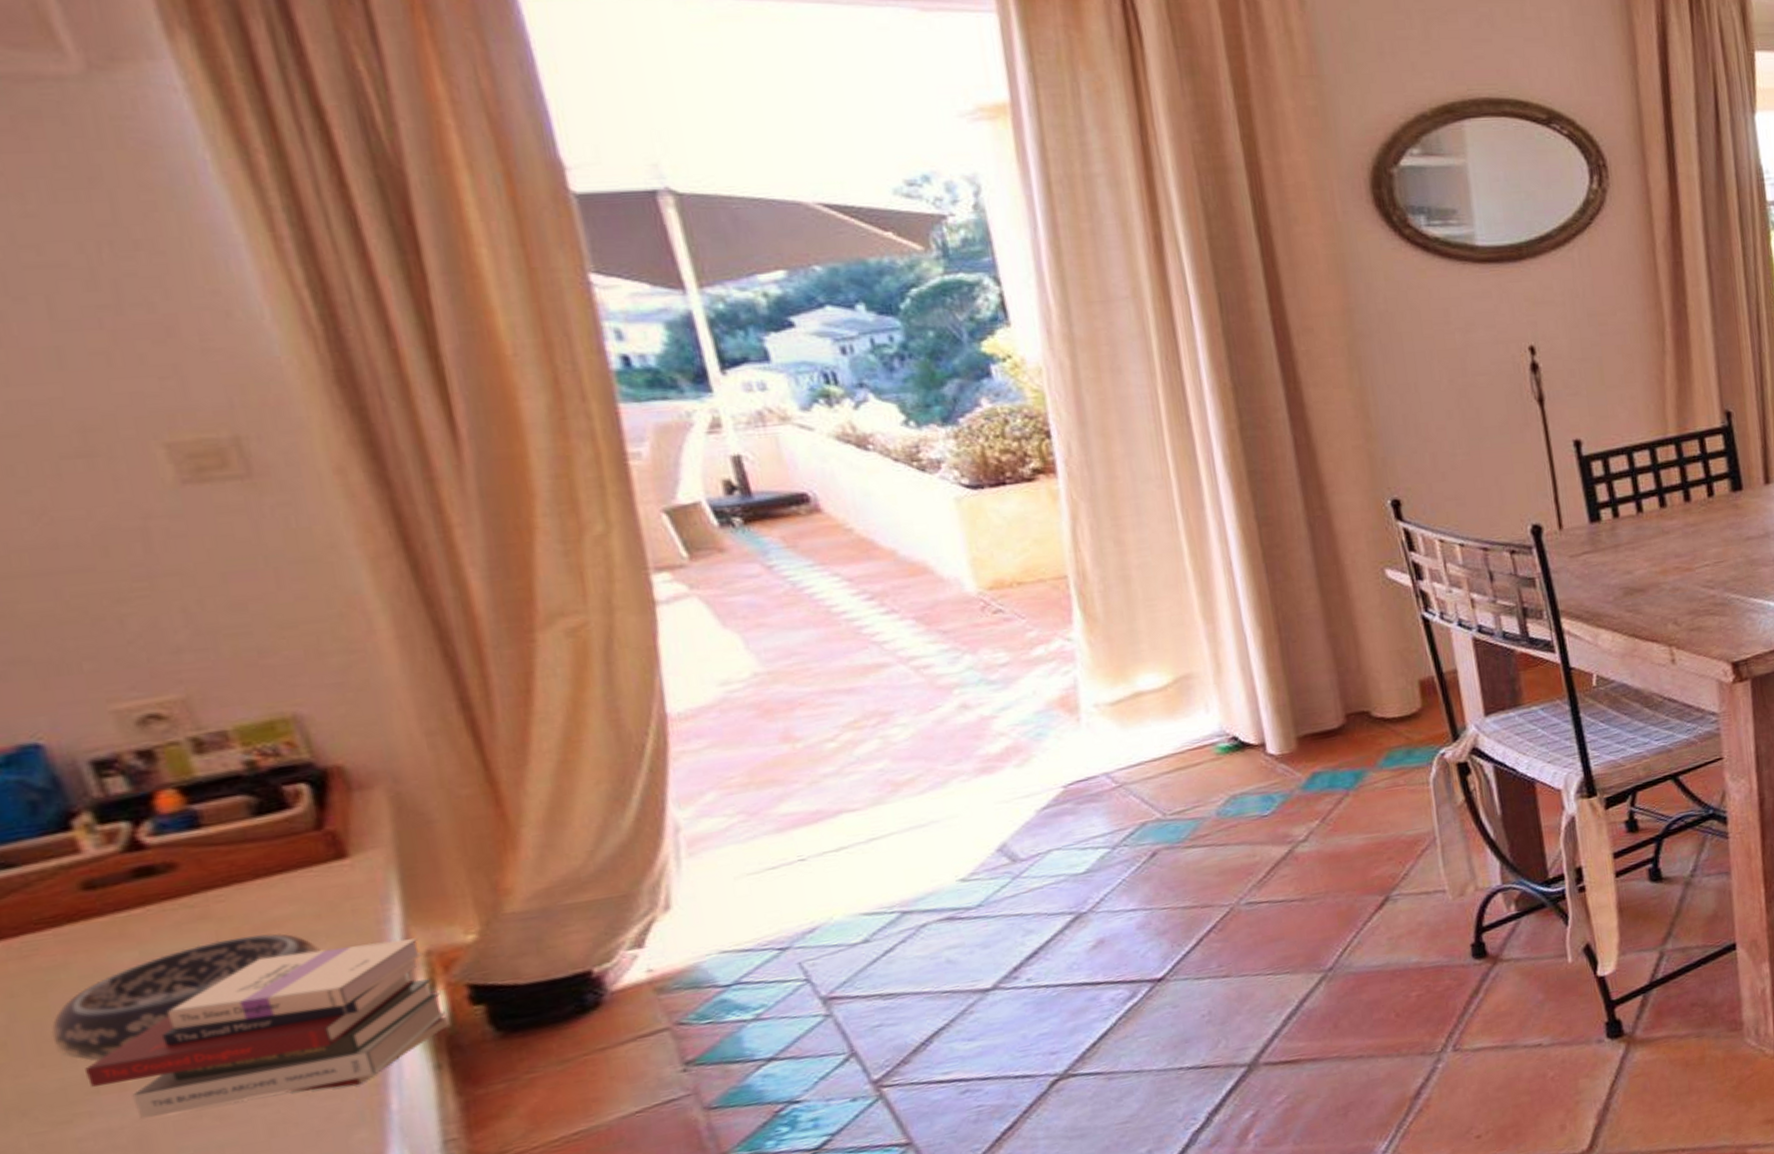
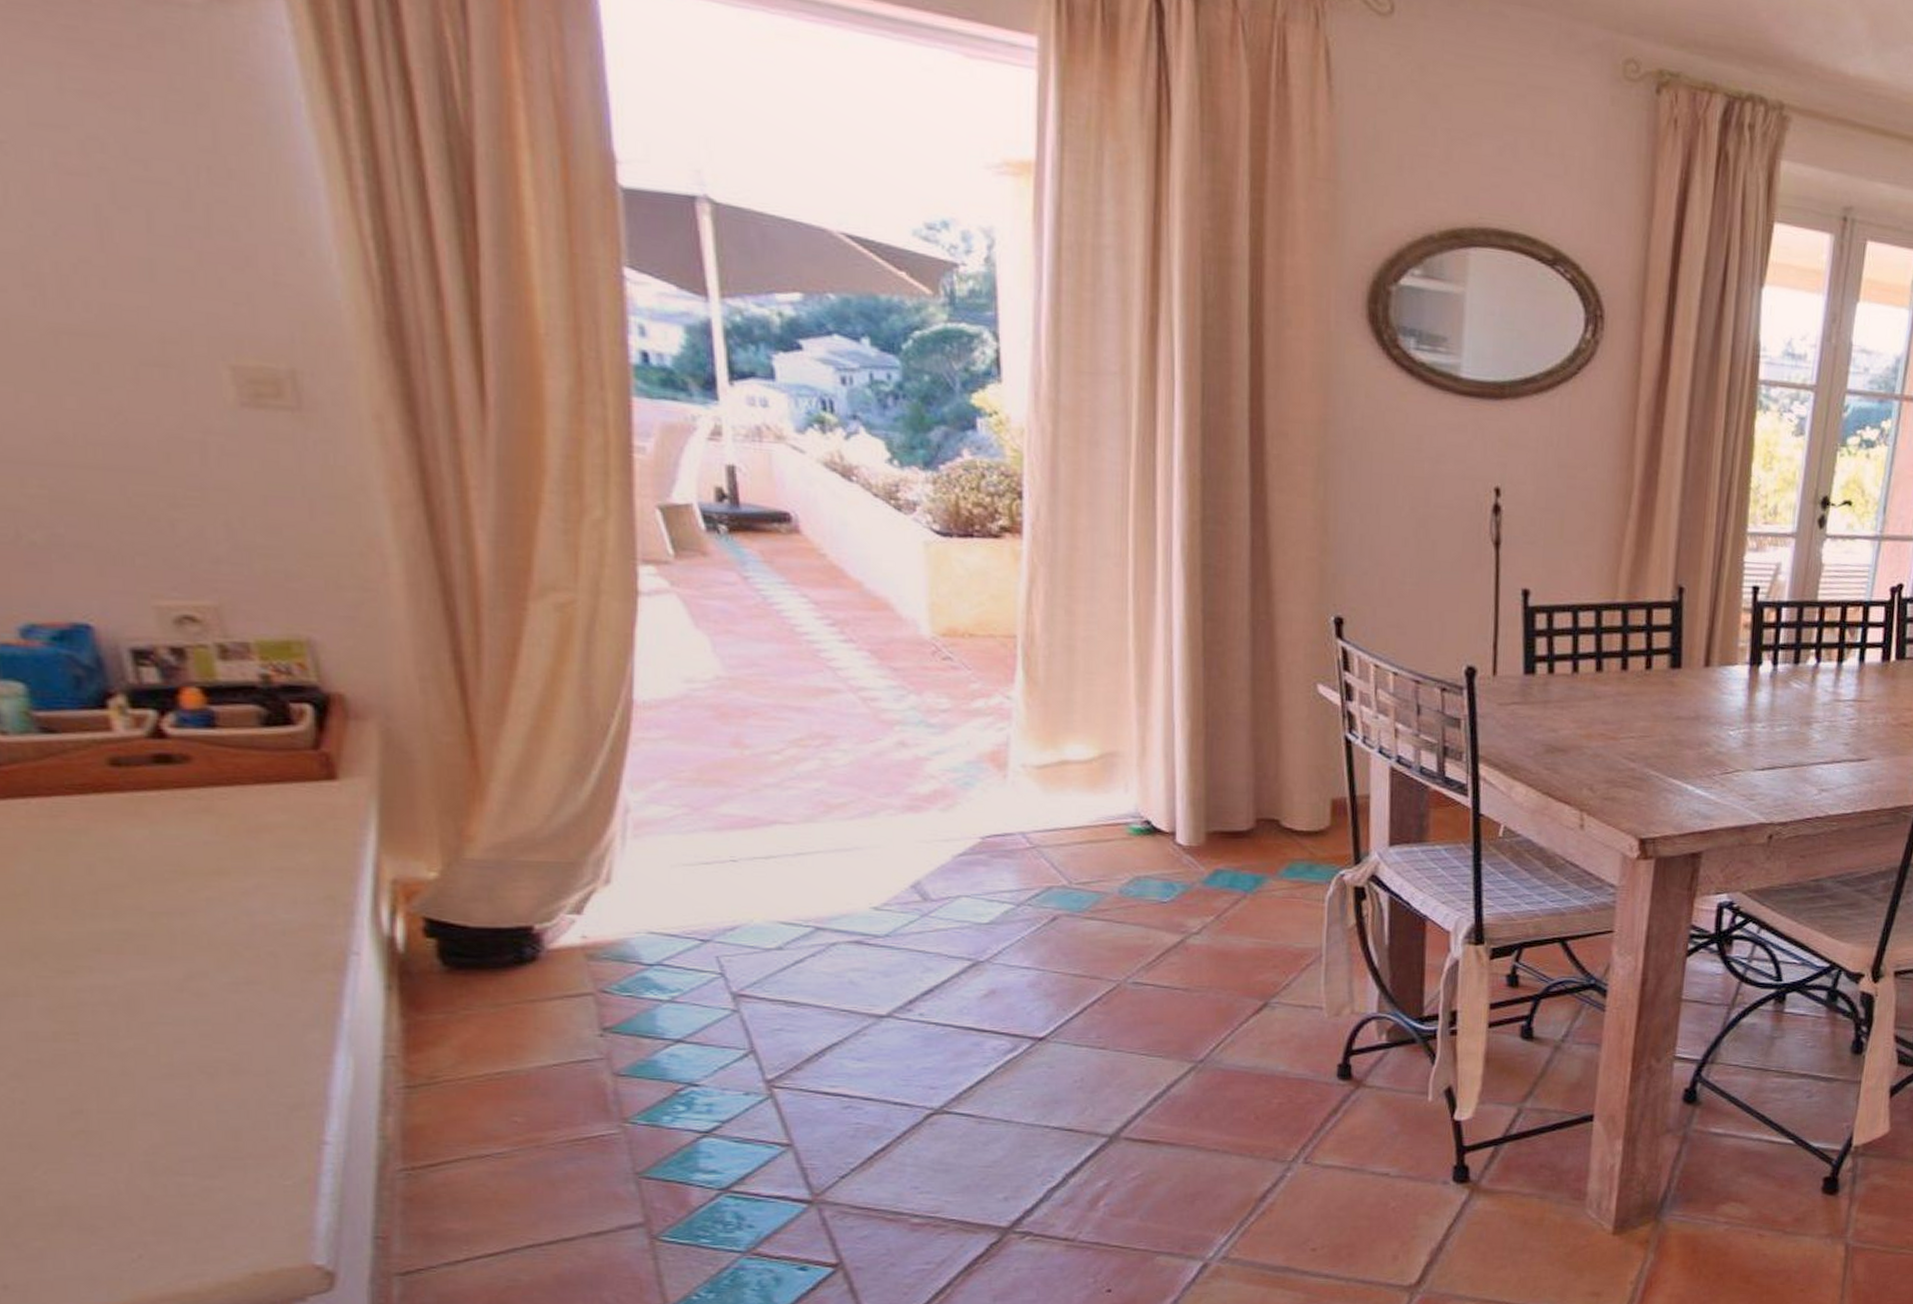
decorative bowl: present [51,933,320,1062] -> none [67,834,302,923]
books: present [85,938,449,1120] -> none [92,857,403,989]

